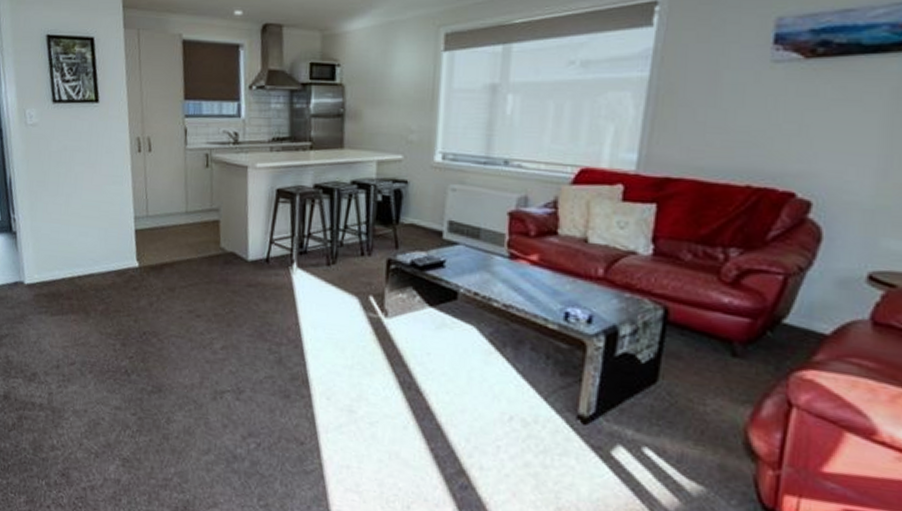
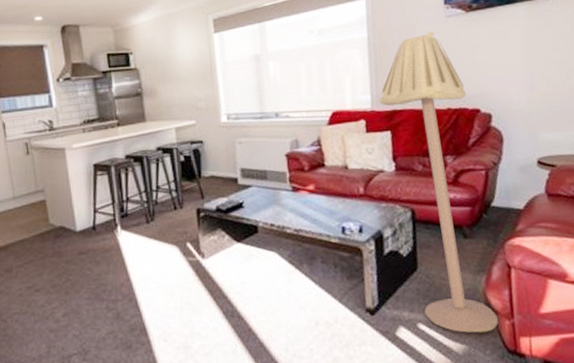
floor lamp: none [648,80,780,478] -> present [379,31,499,333]

